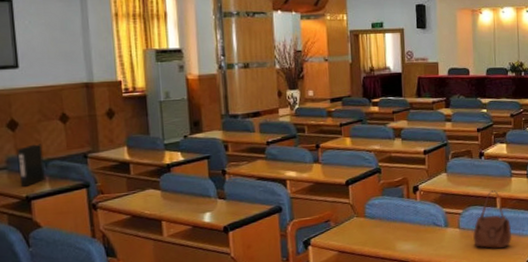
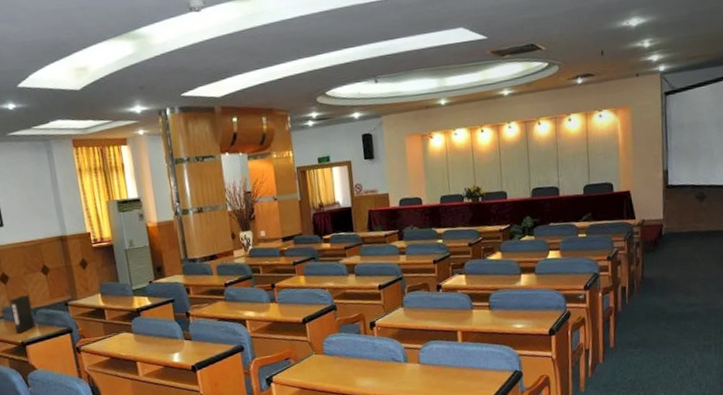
handbag: present [473,190,512,249] -> none [434,324,476,384]

